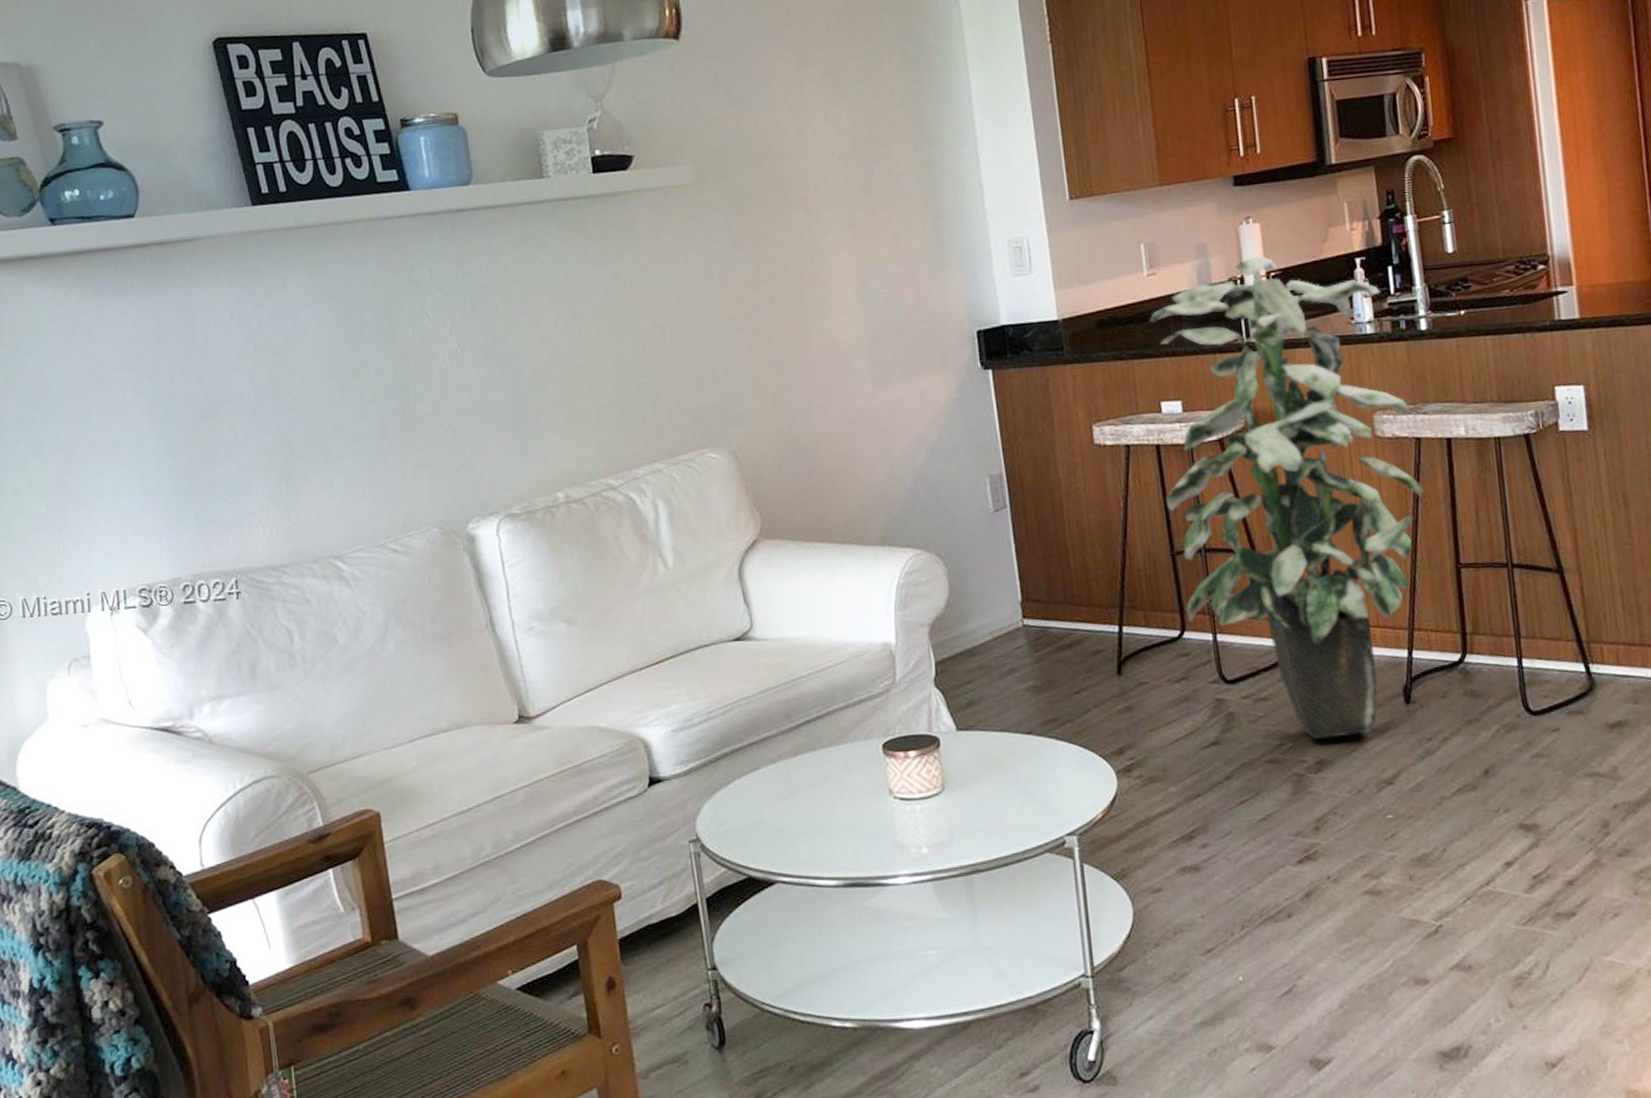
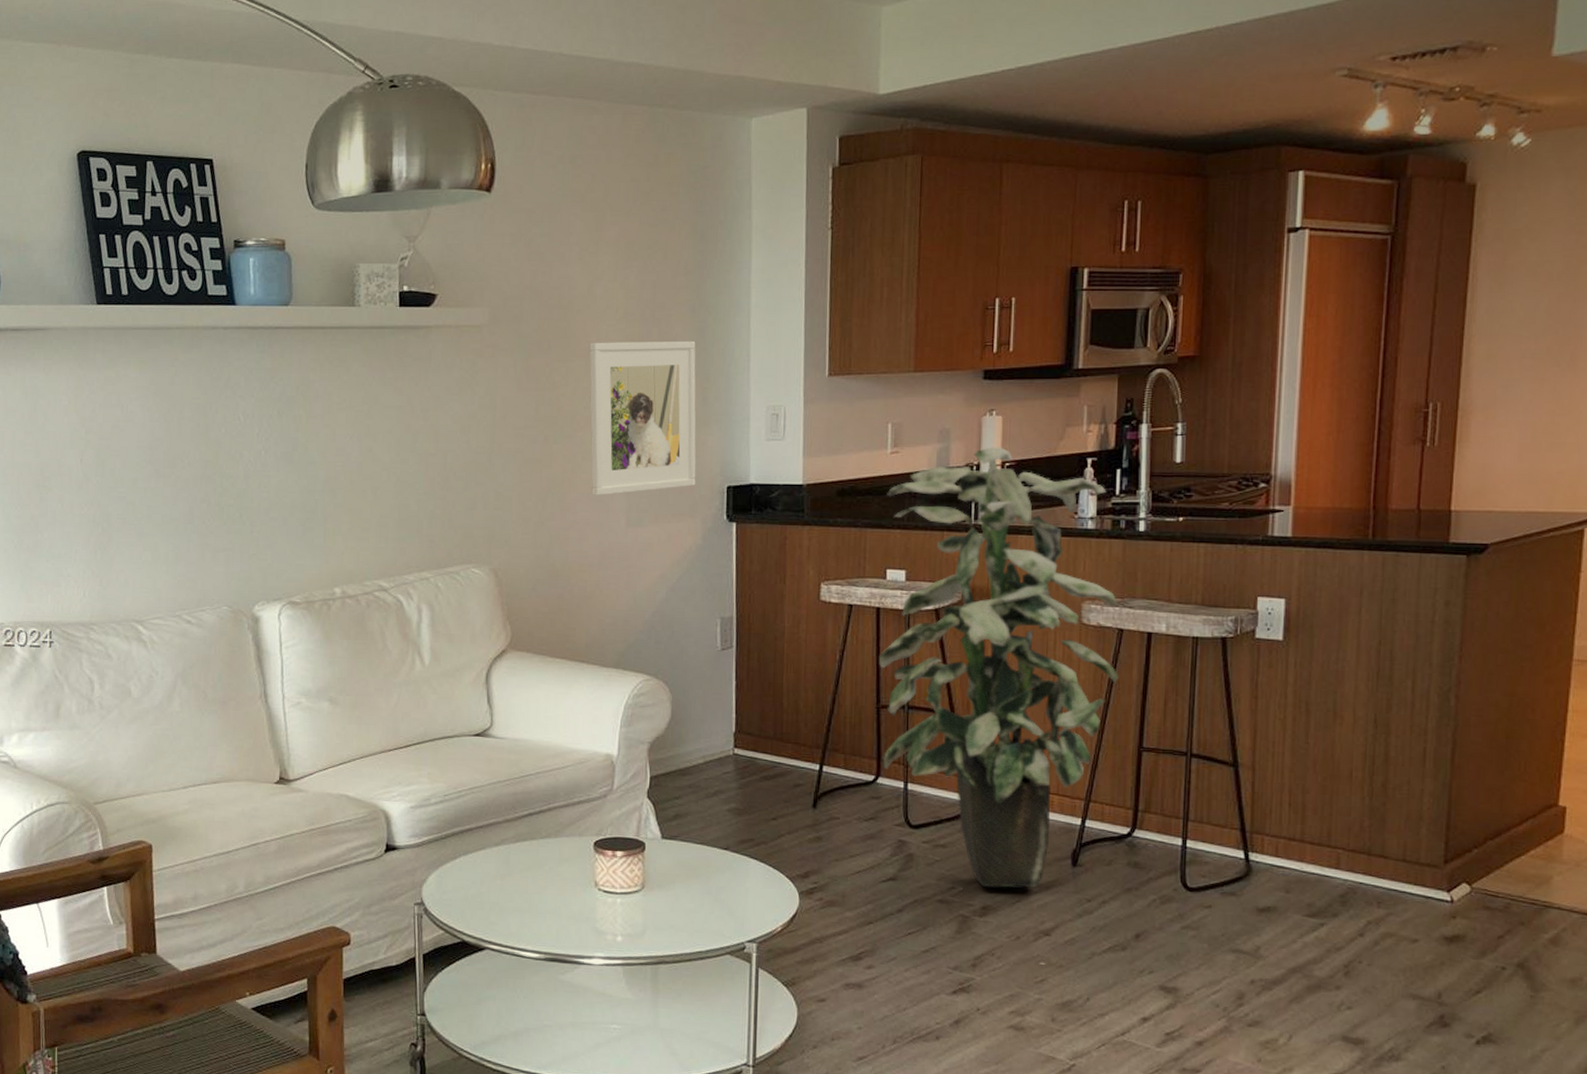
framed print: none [807,177,943,357] -> present [589,340,696,496]

